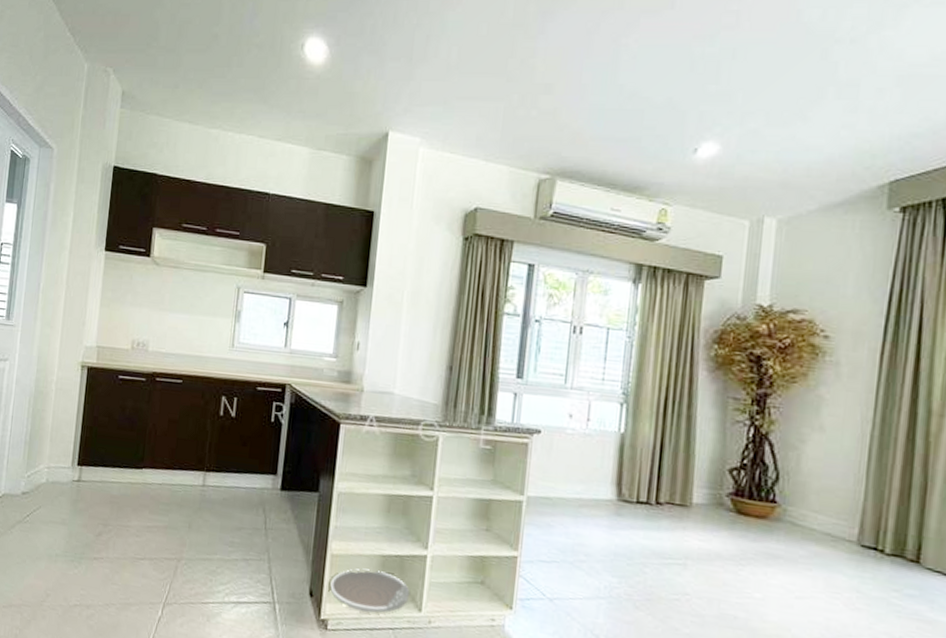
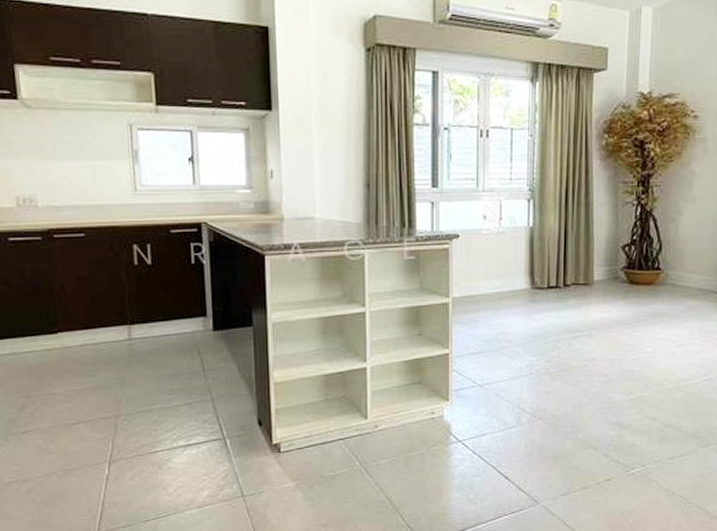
woven basket: present [330,568,410,613] -> none [277,389,355,429]

